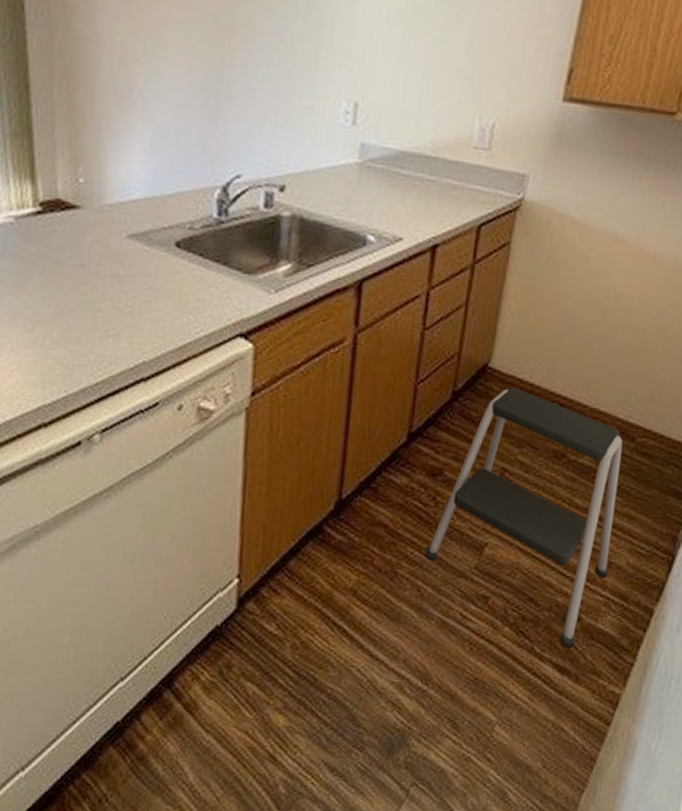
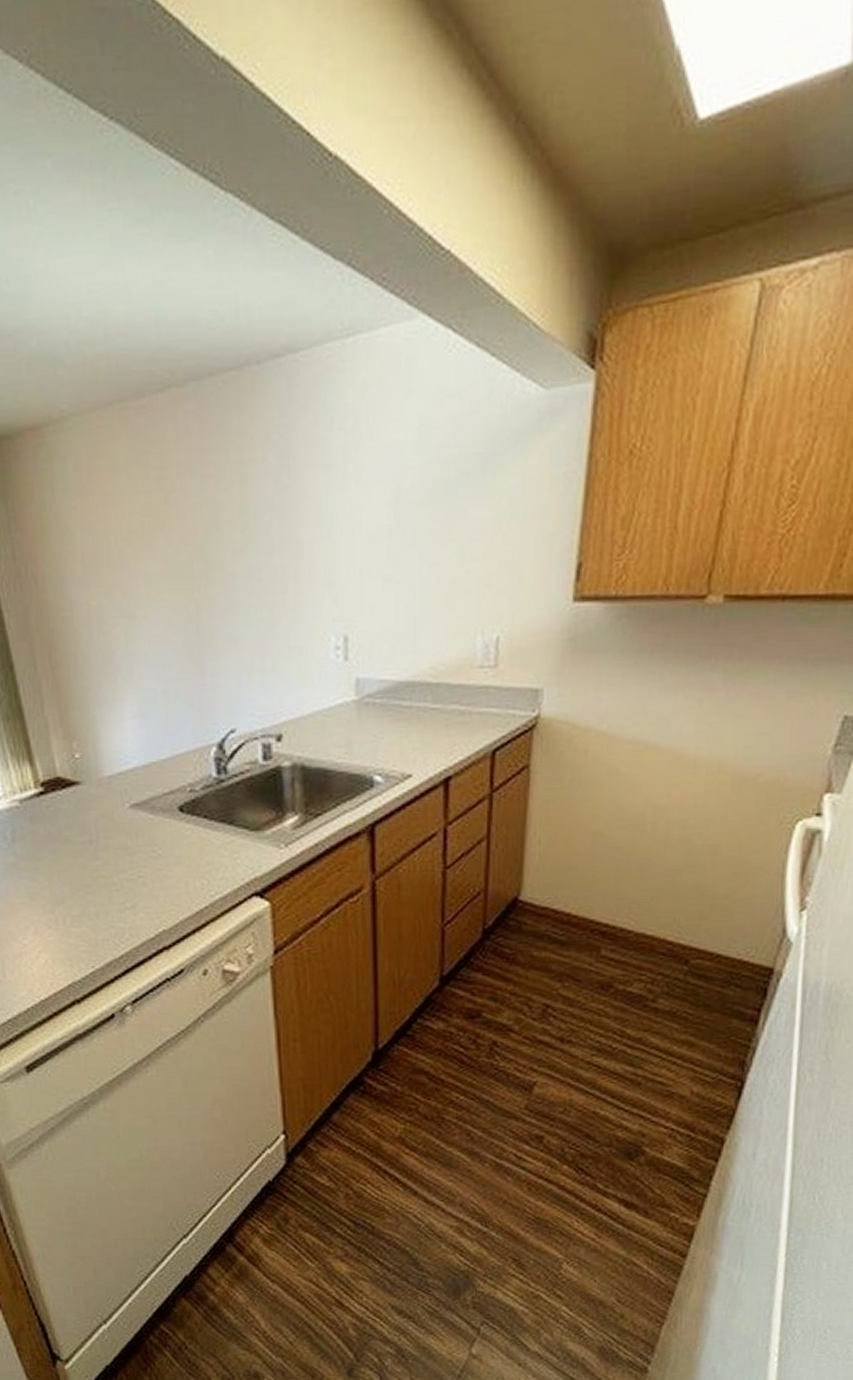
step stool: present [424,387,623,648] -> none [470,919,676,1182]

